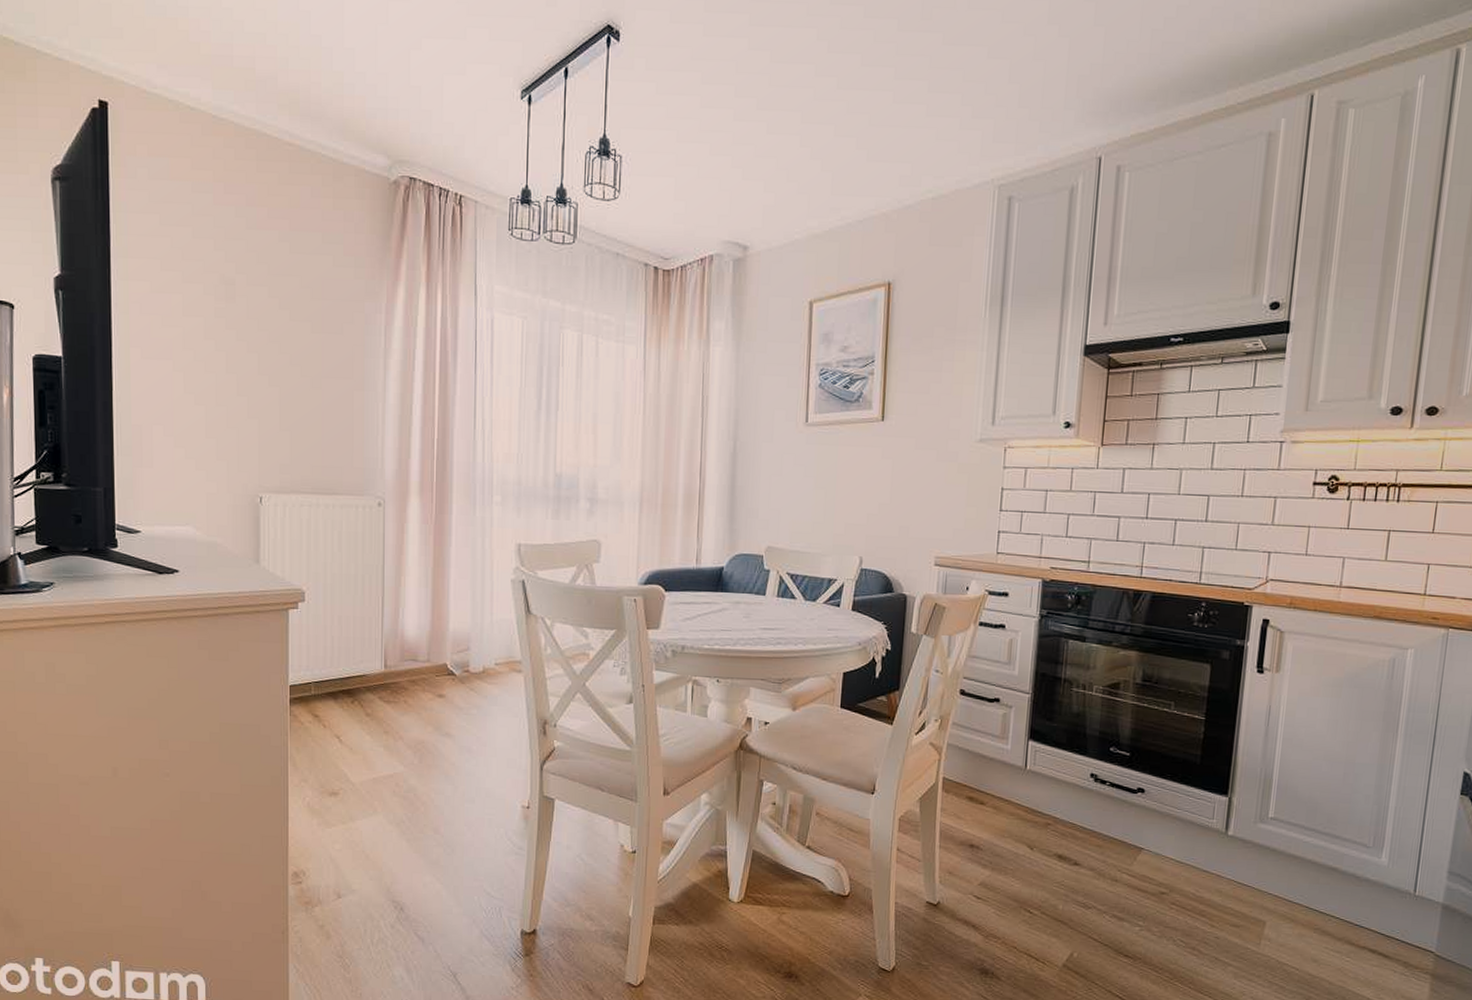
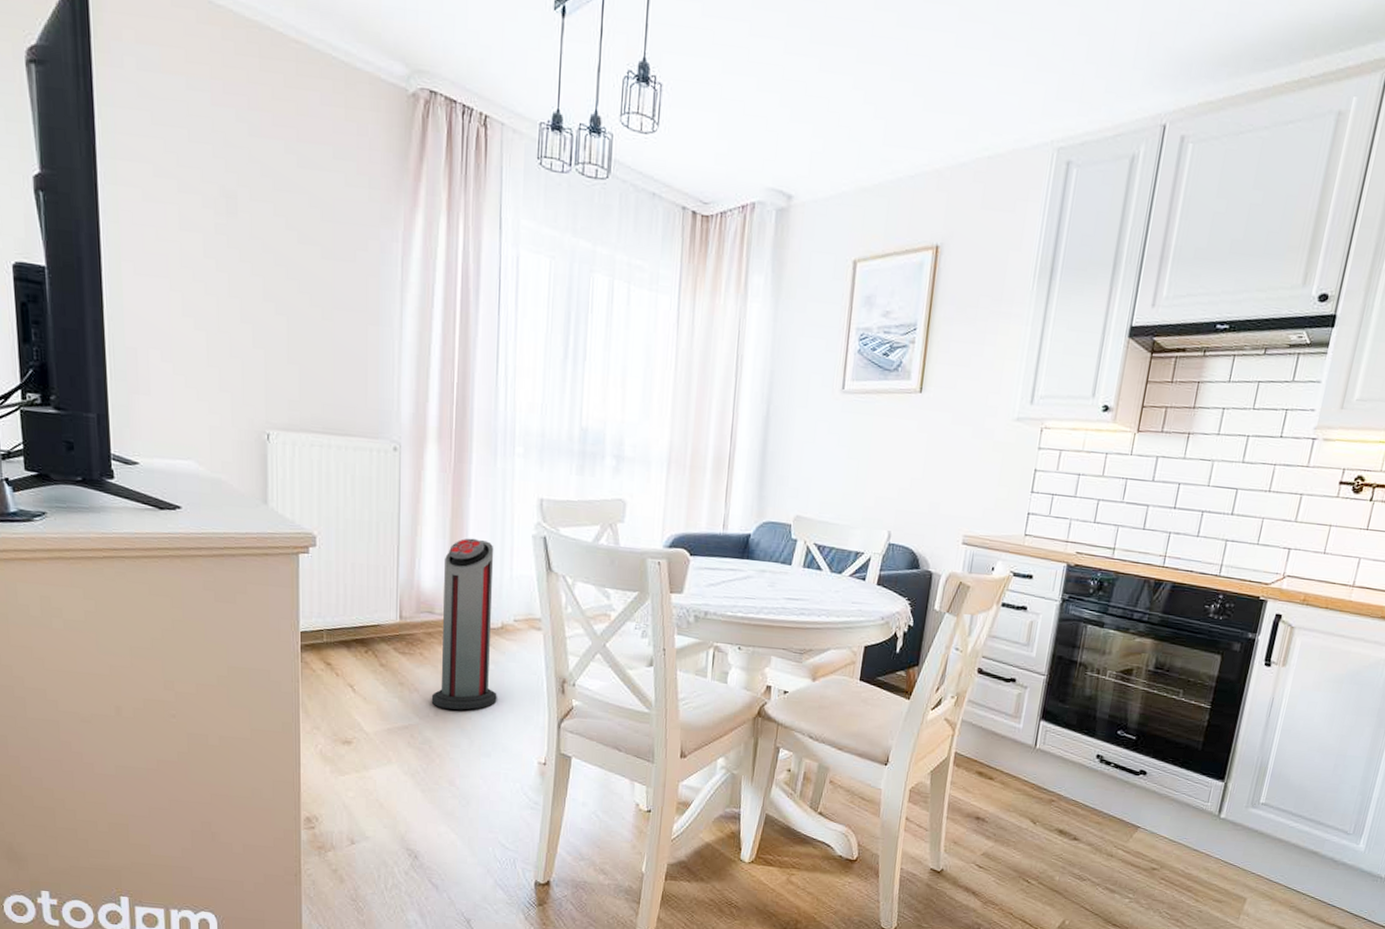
air purifier: none [415,585,480,756] -> present [431,538,497,710]

